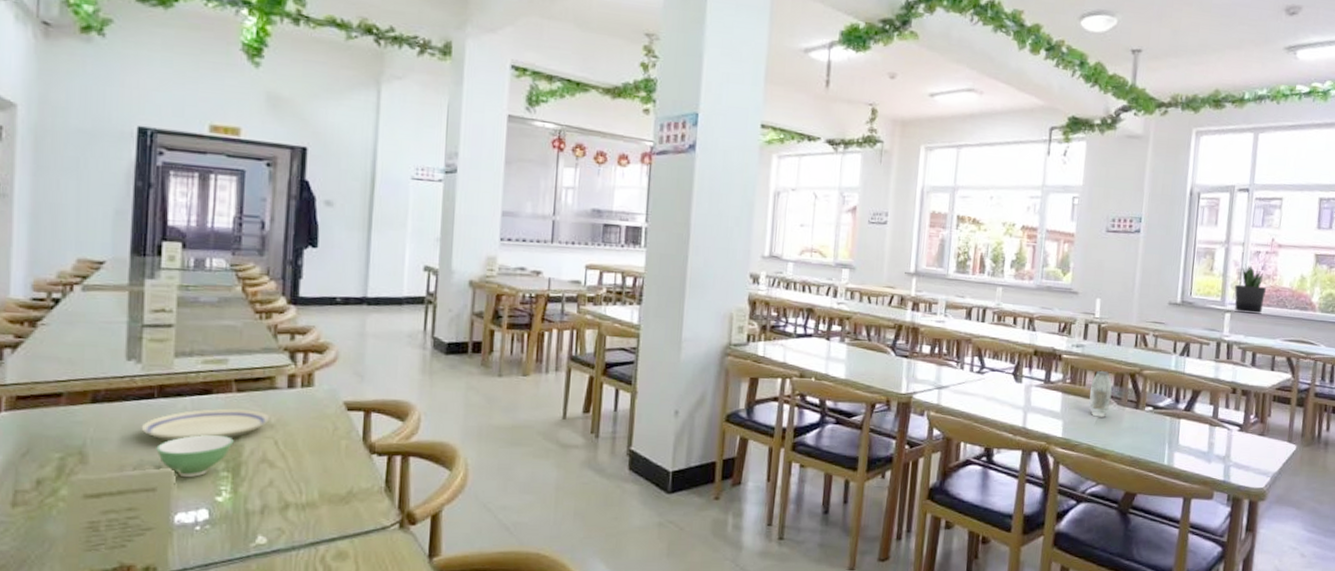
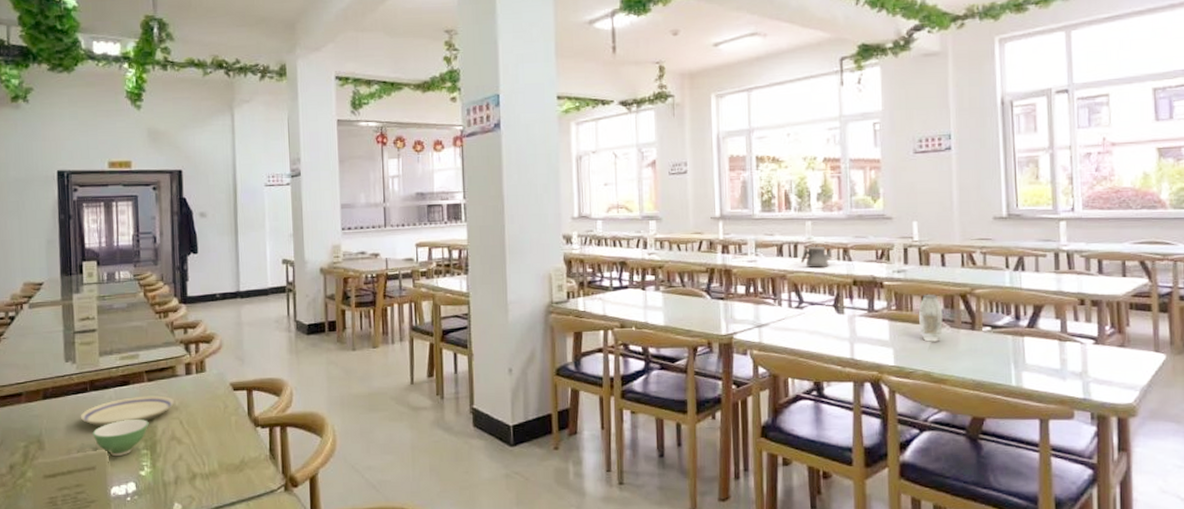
teapot: none [987,311,1020,335] -> present [800,245,833,268]
planter: present [1234,264,1266,314] -> none [1066,167,1104,219]

